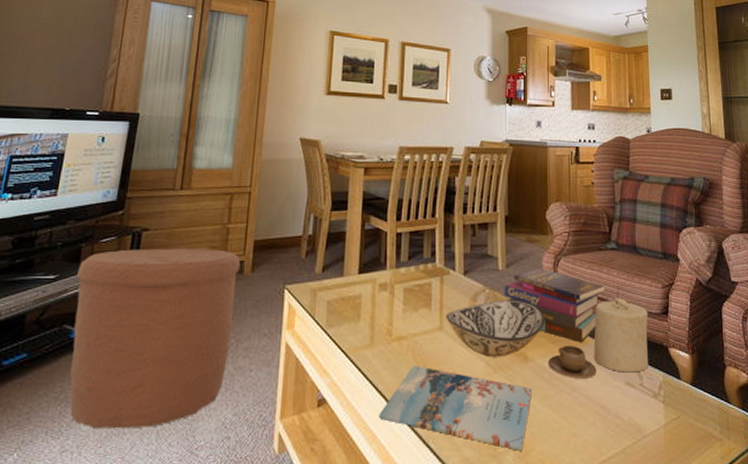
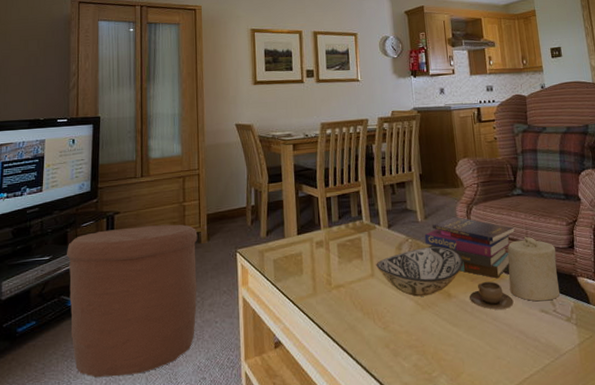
magazine: present [379,366,532,451] -> none [327,308,458,374]

